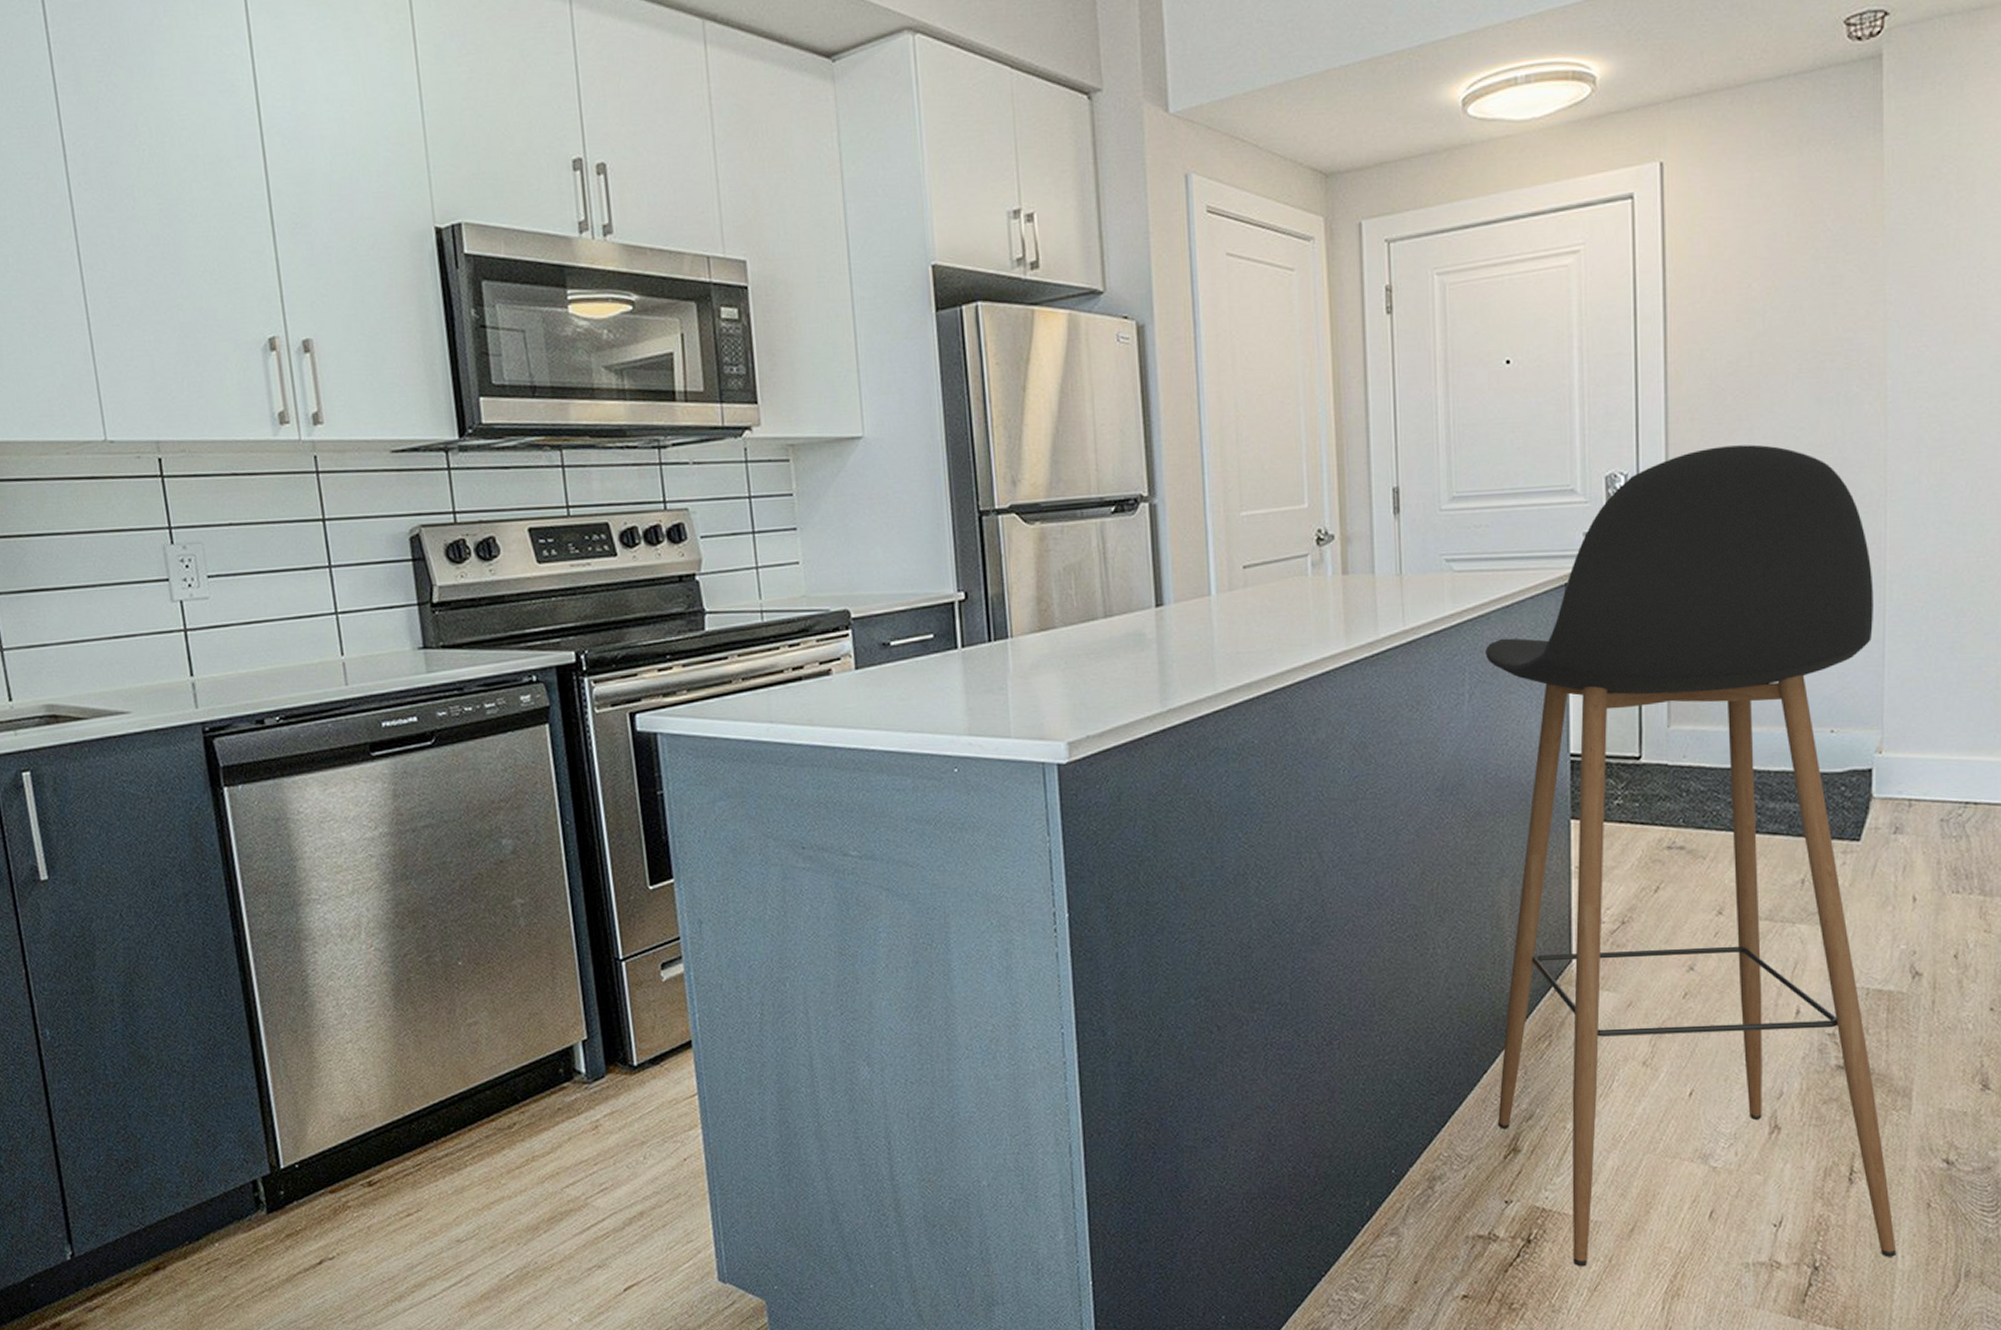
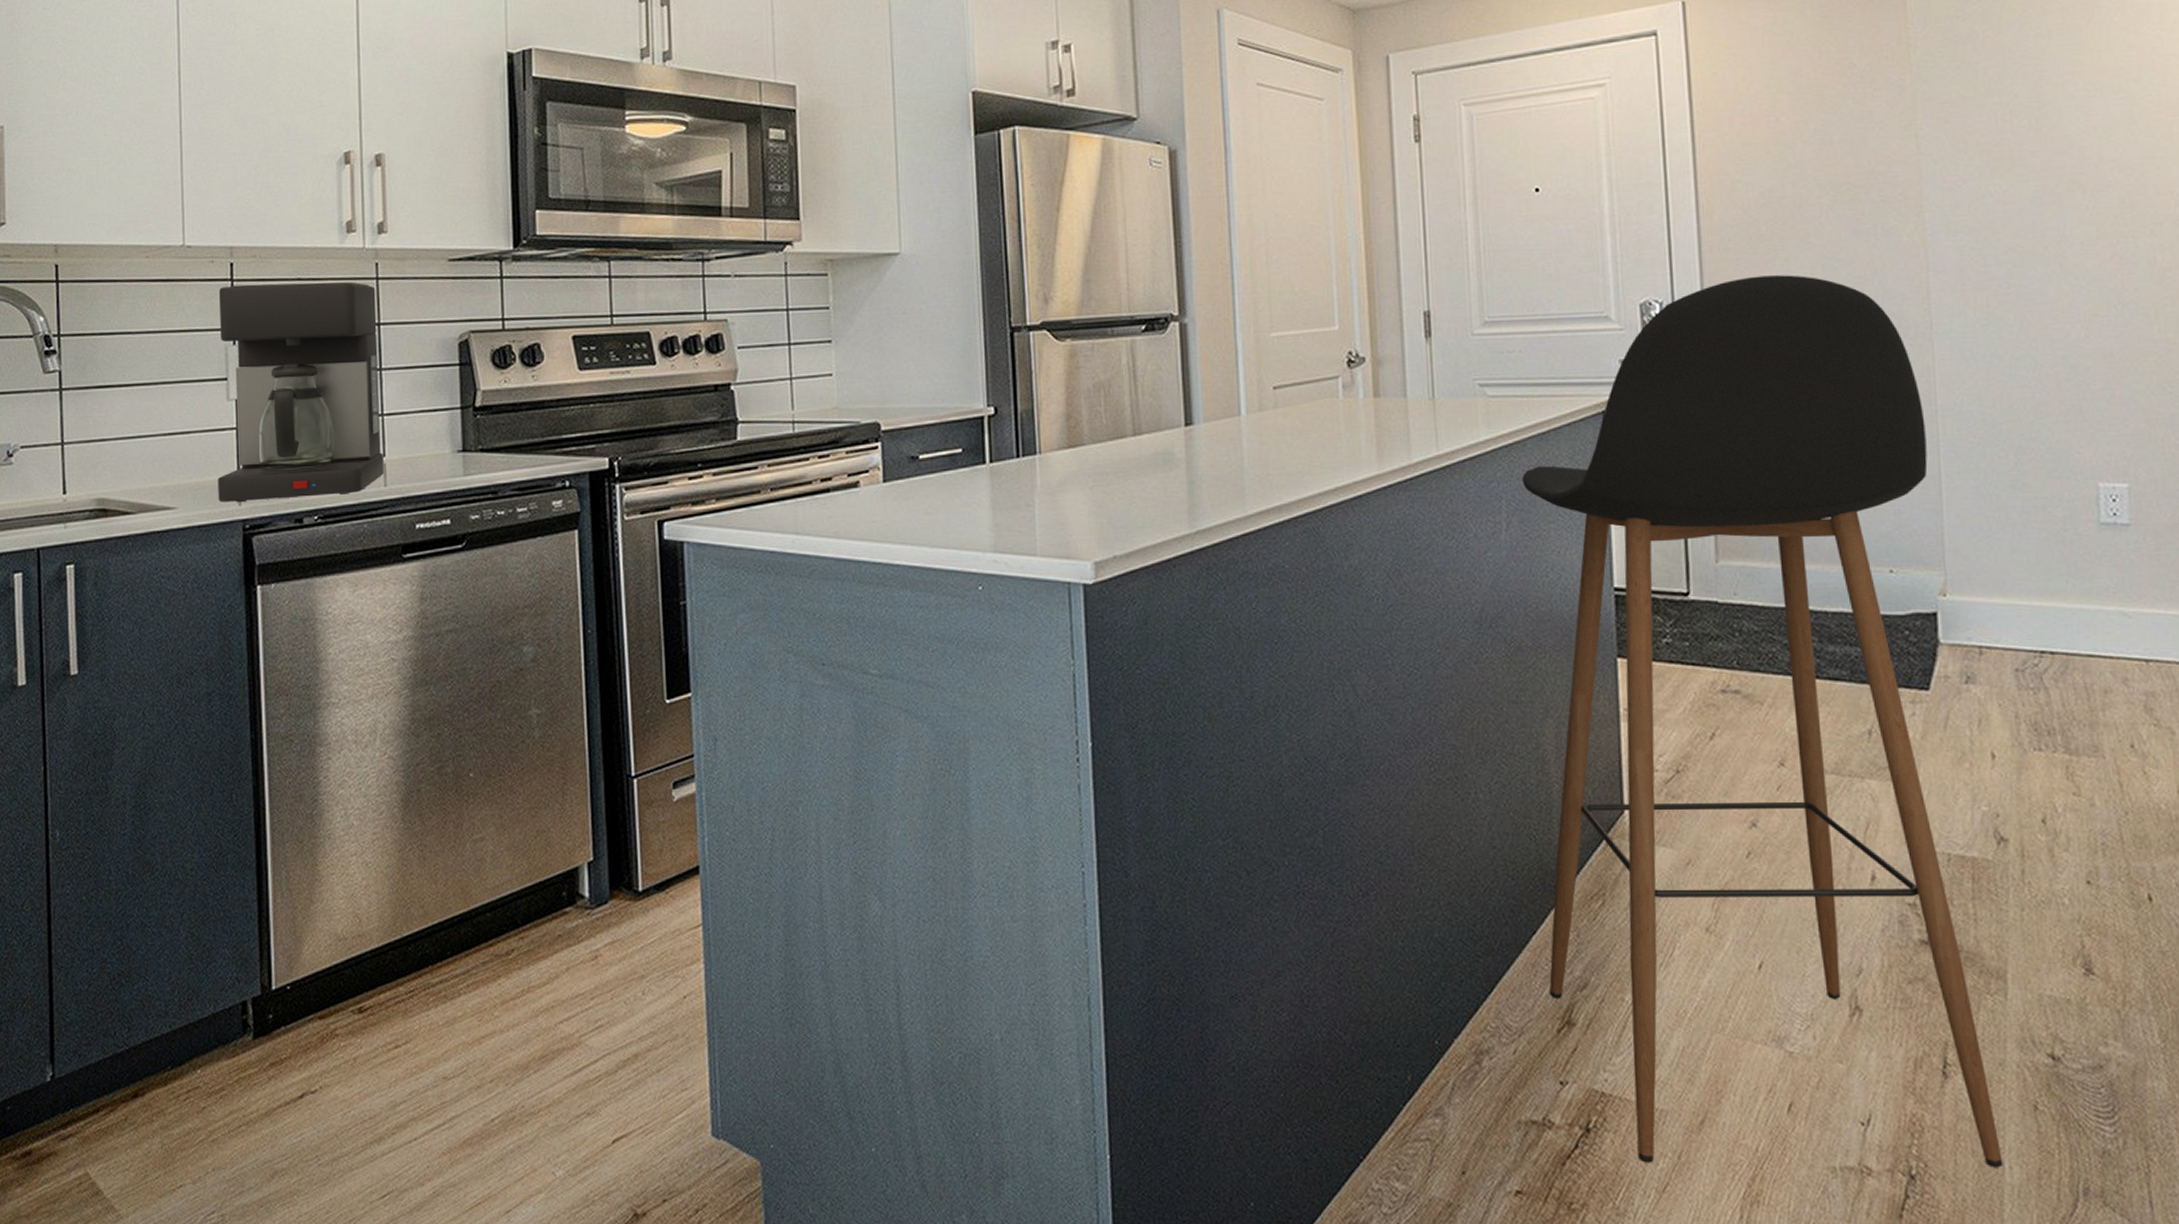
coffee maker: none [149,476,344,706] -> present [217,282,384,503]

